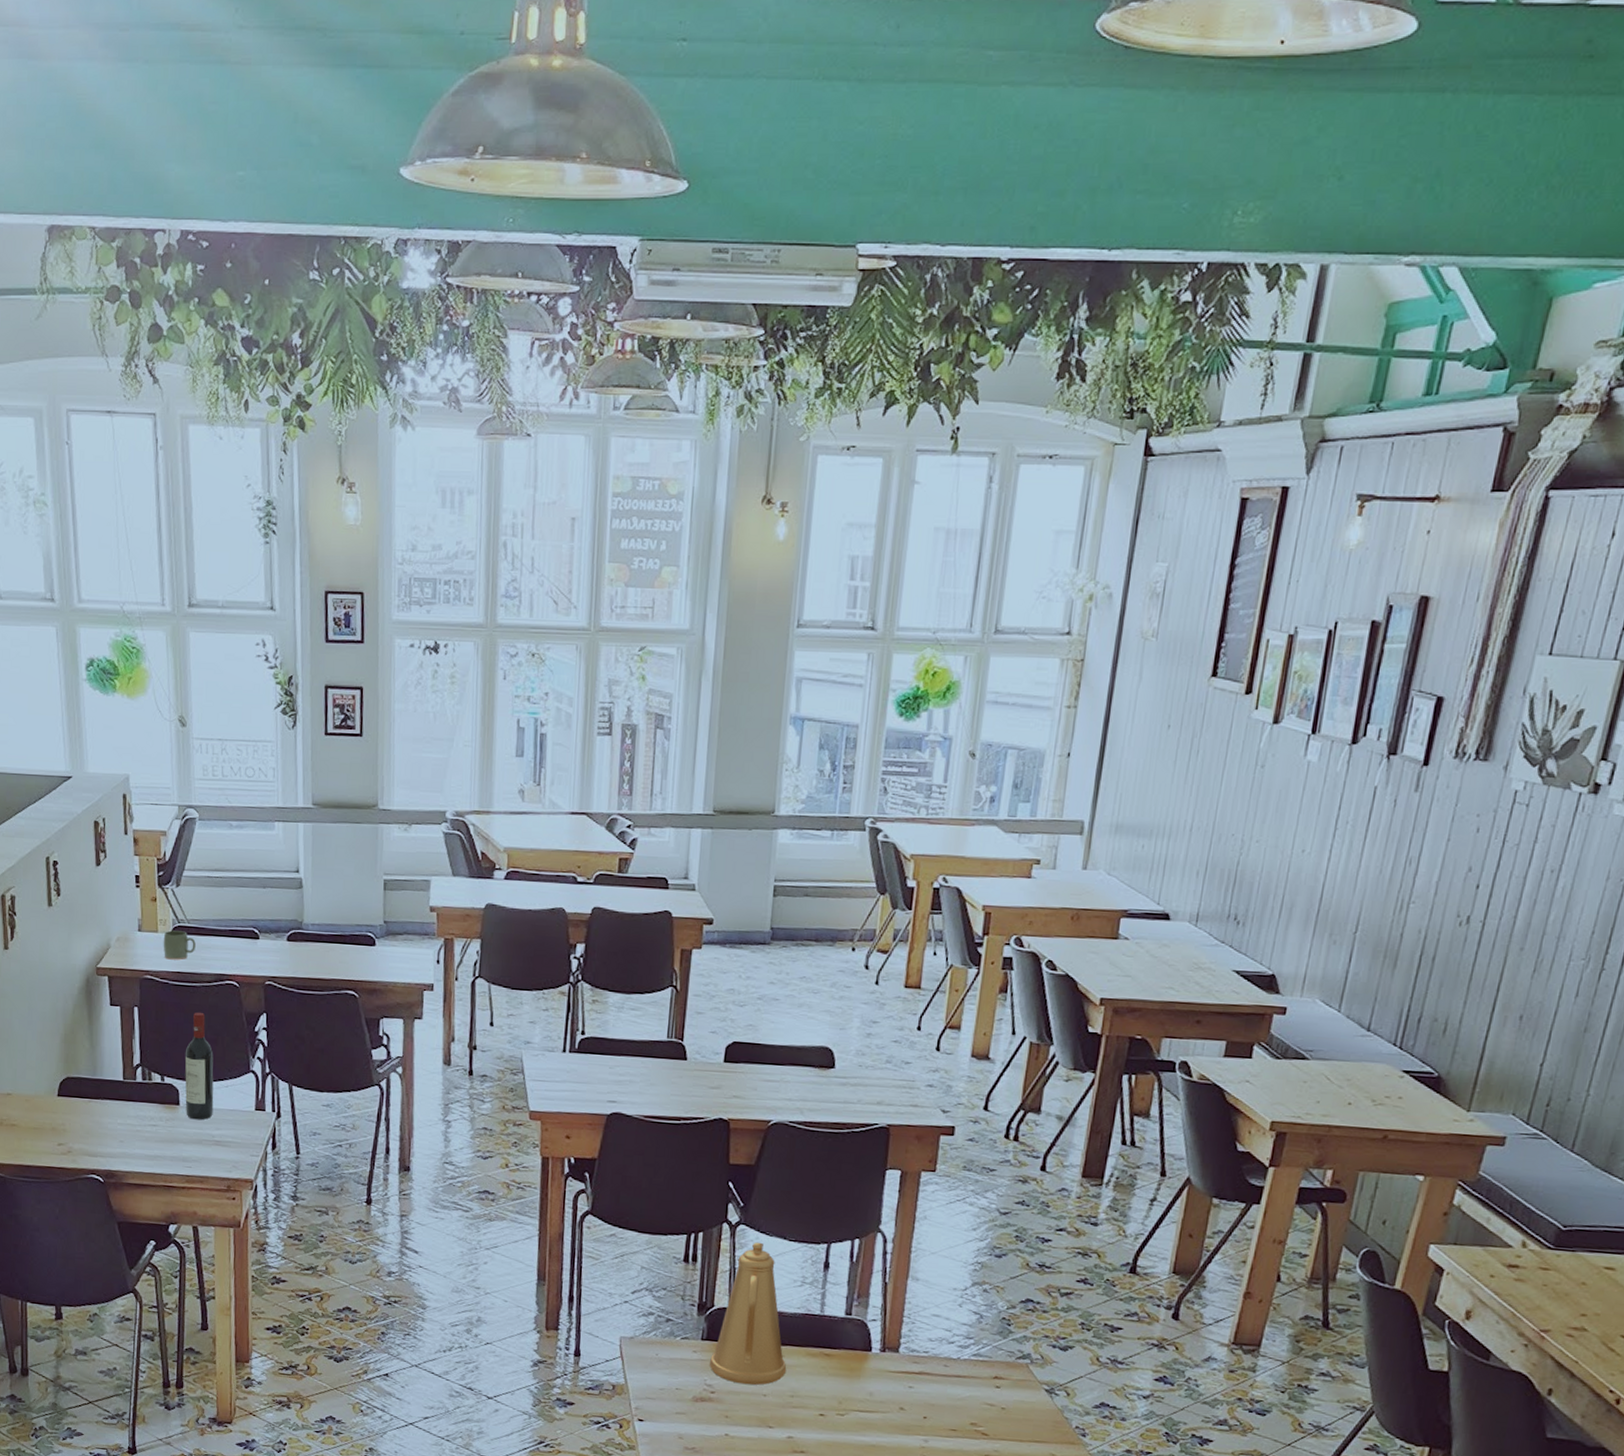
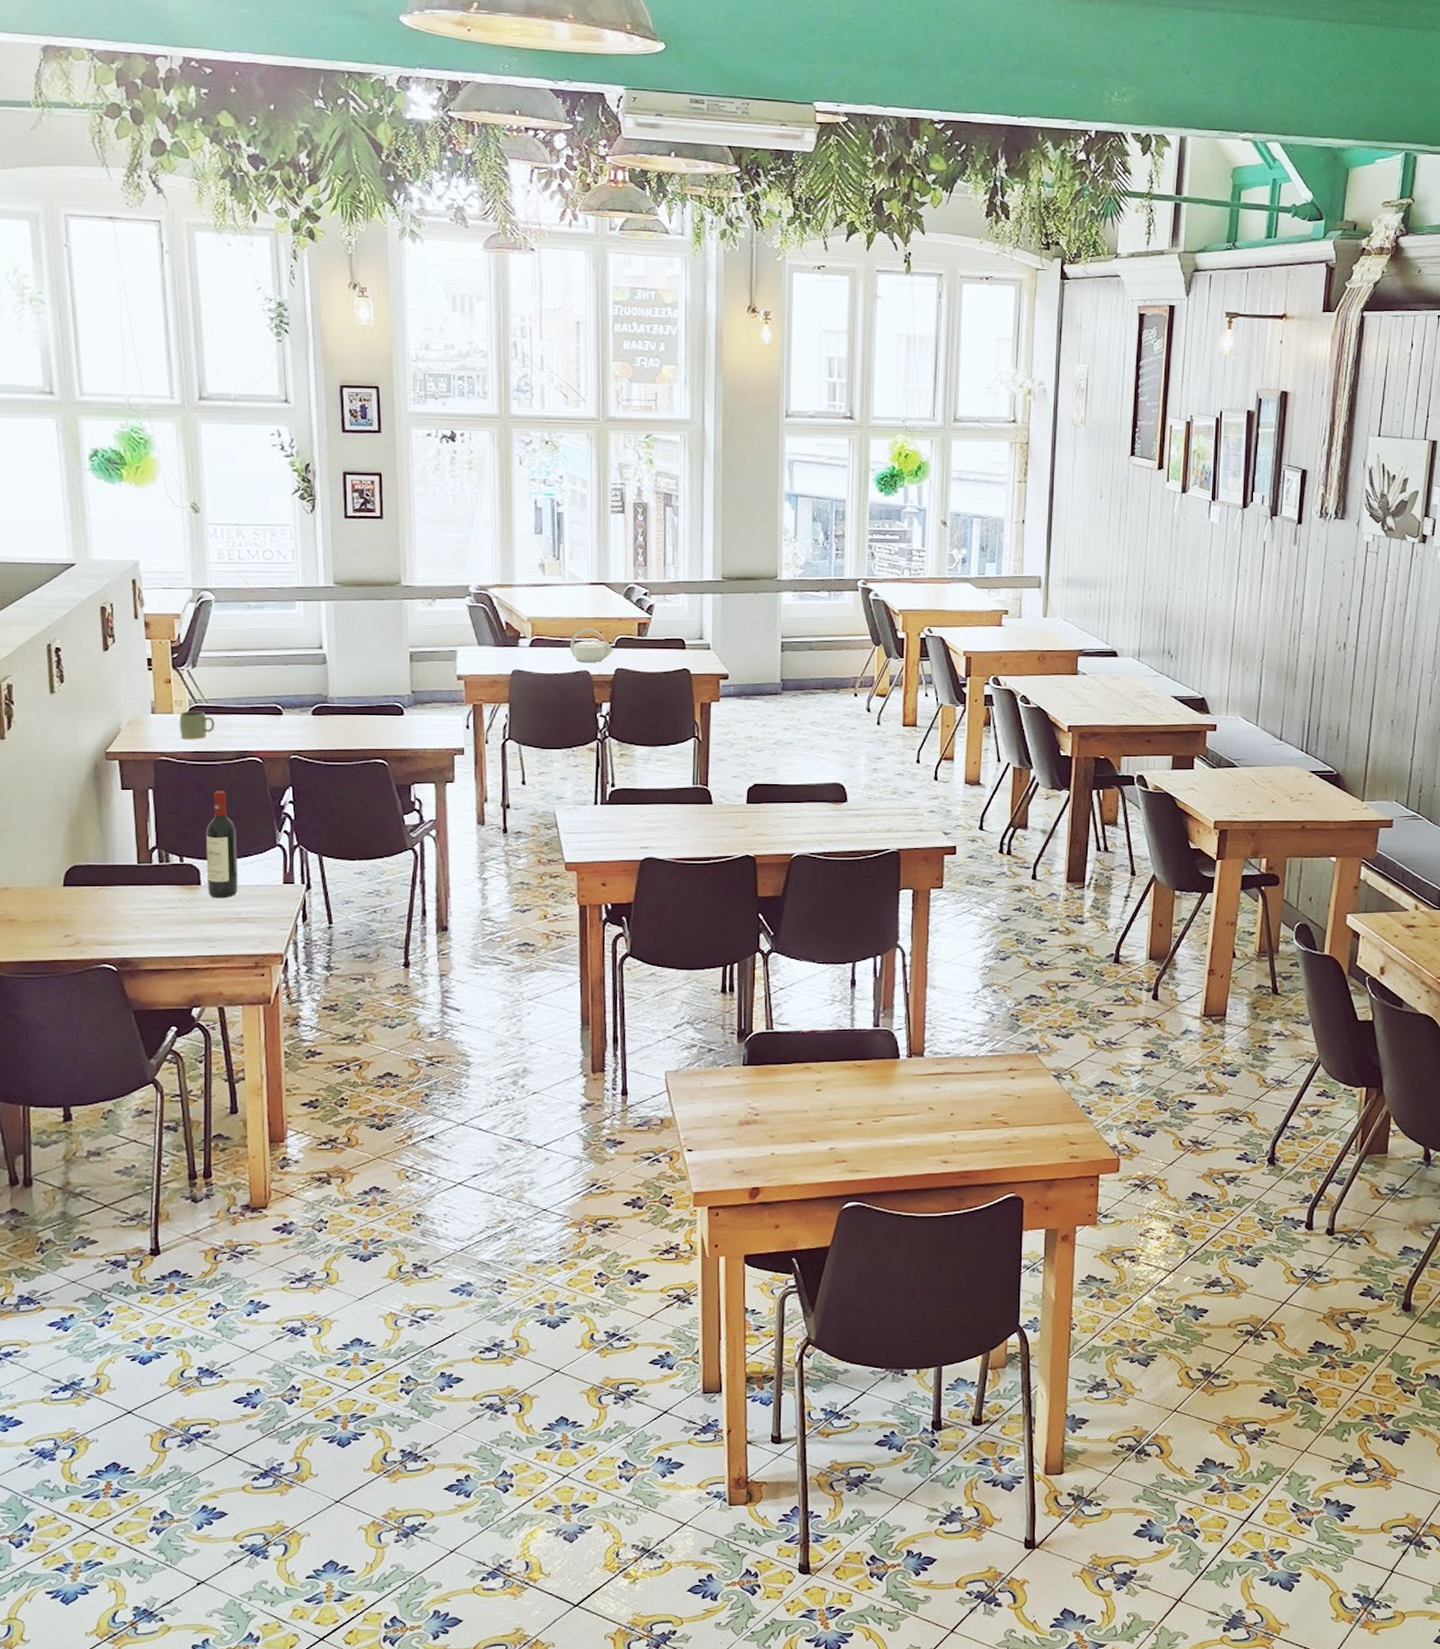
teapot: none [546,862,593,900] -> present [570,628,614,663]
coffee pot: present [710,1242,787,1386] -> none [752,967,824,1104]

